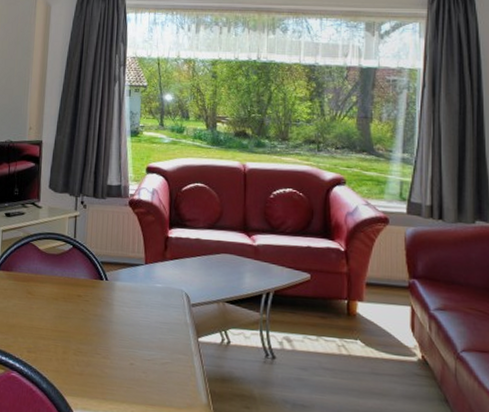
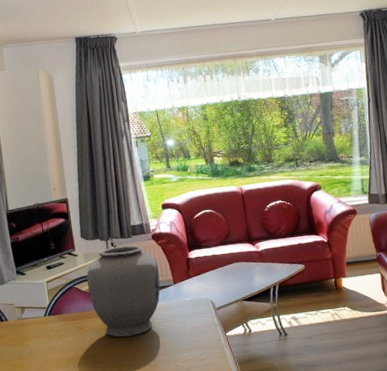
vase: none [45,206,131,316] -> present [86,245,160,338]

